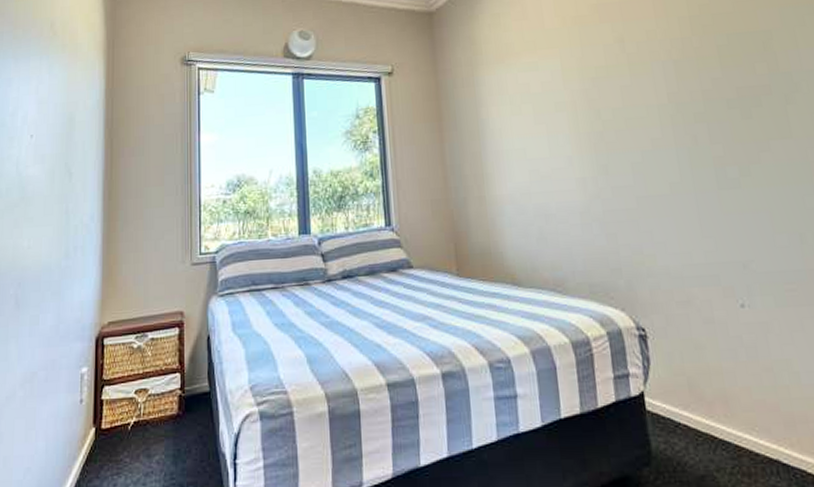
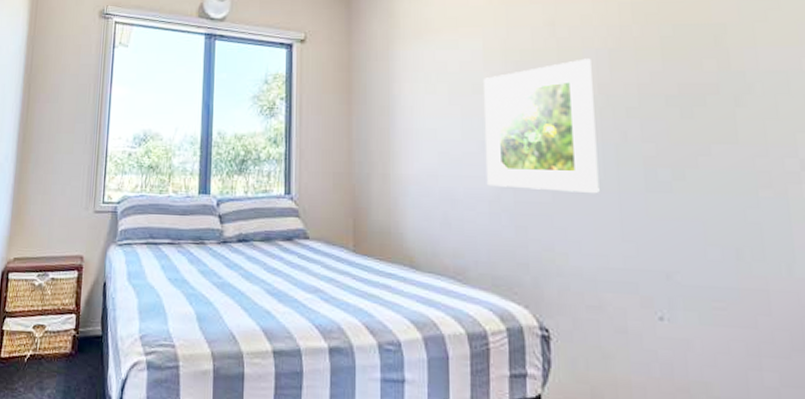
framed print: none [565,70,678,199] -> present [484,58,600,194]

